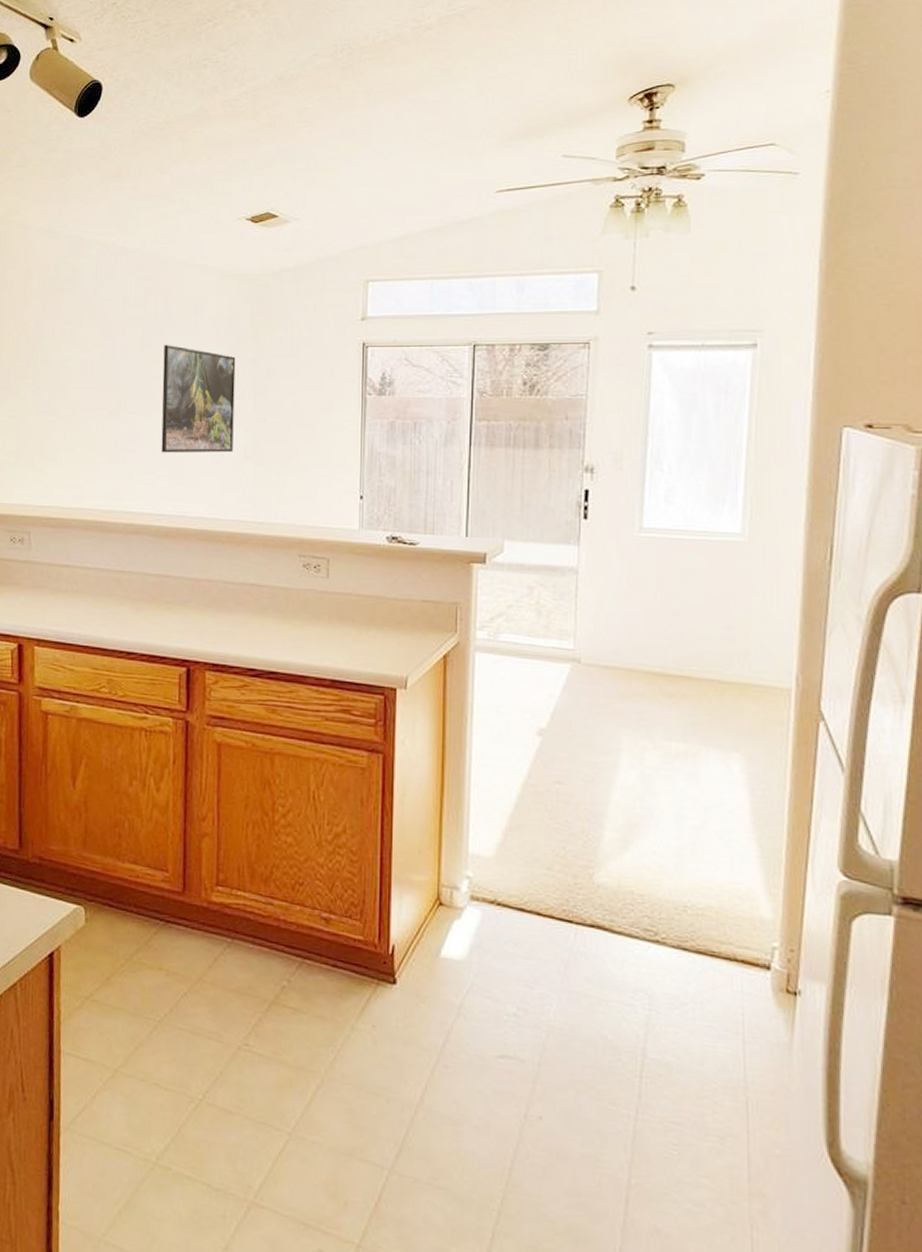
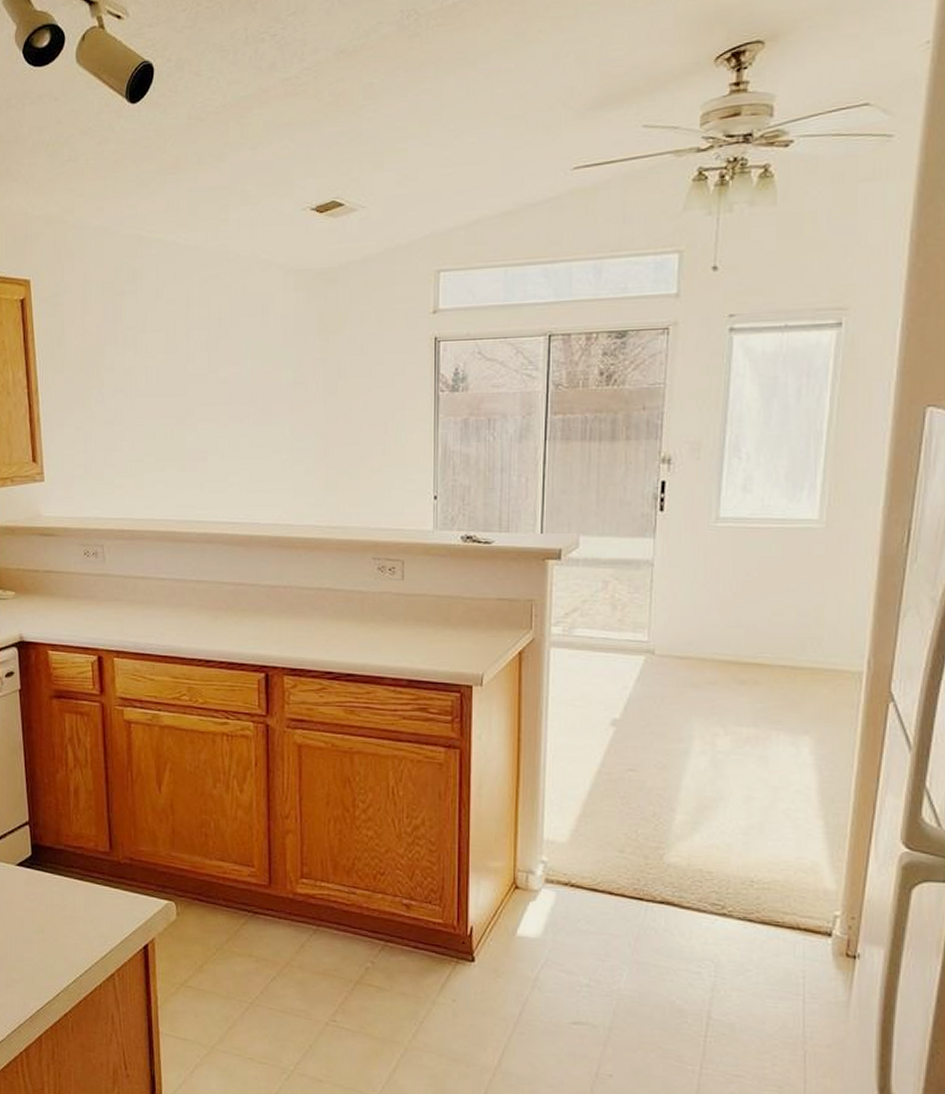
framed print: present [161,344,236,453] -> none [230,346,305,460]

